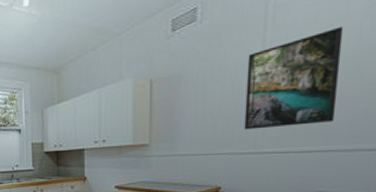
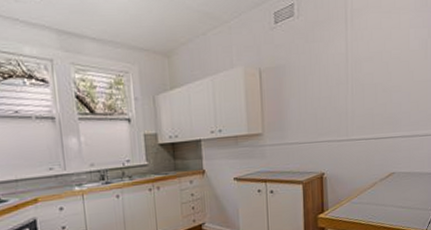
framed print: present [244,26,344,130] -> none [336,33,399,119]

